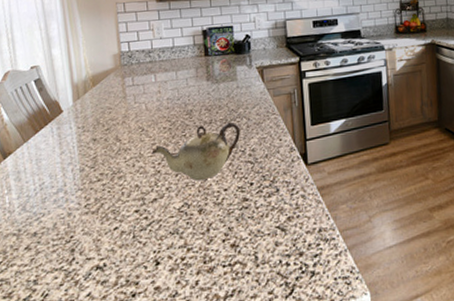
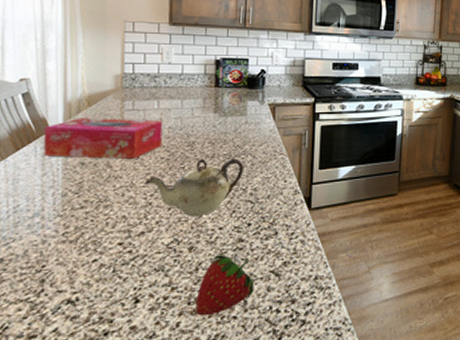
tissue box: none [57,93,162,136] -> present [43,118,163,159]
fruit: none [210,214,263,274] -> present [195,255,255,316]

